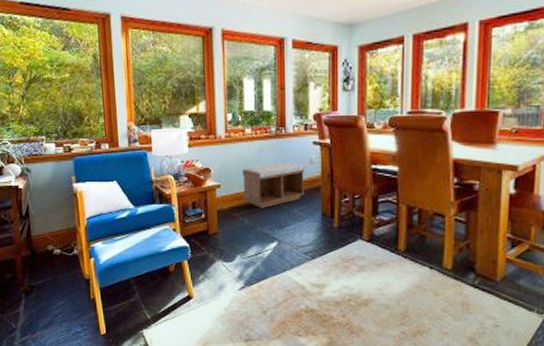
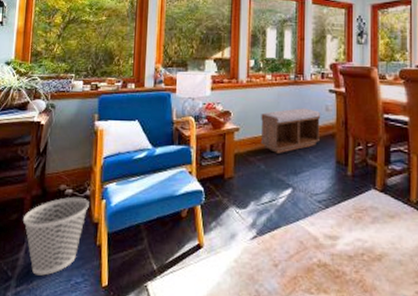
wastebasket: none [16,256,79,327] -> present [22,196,89,276]

